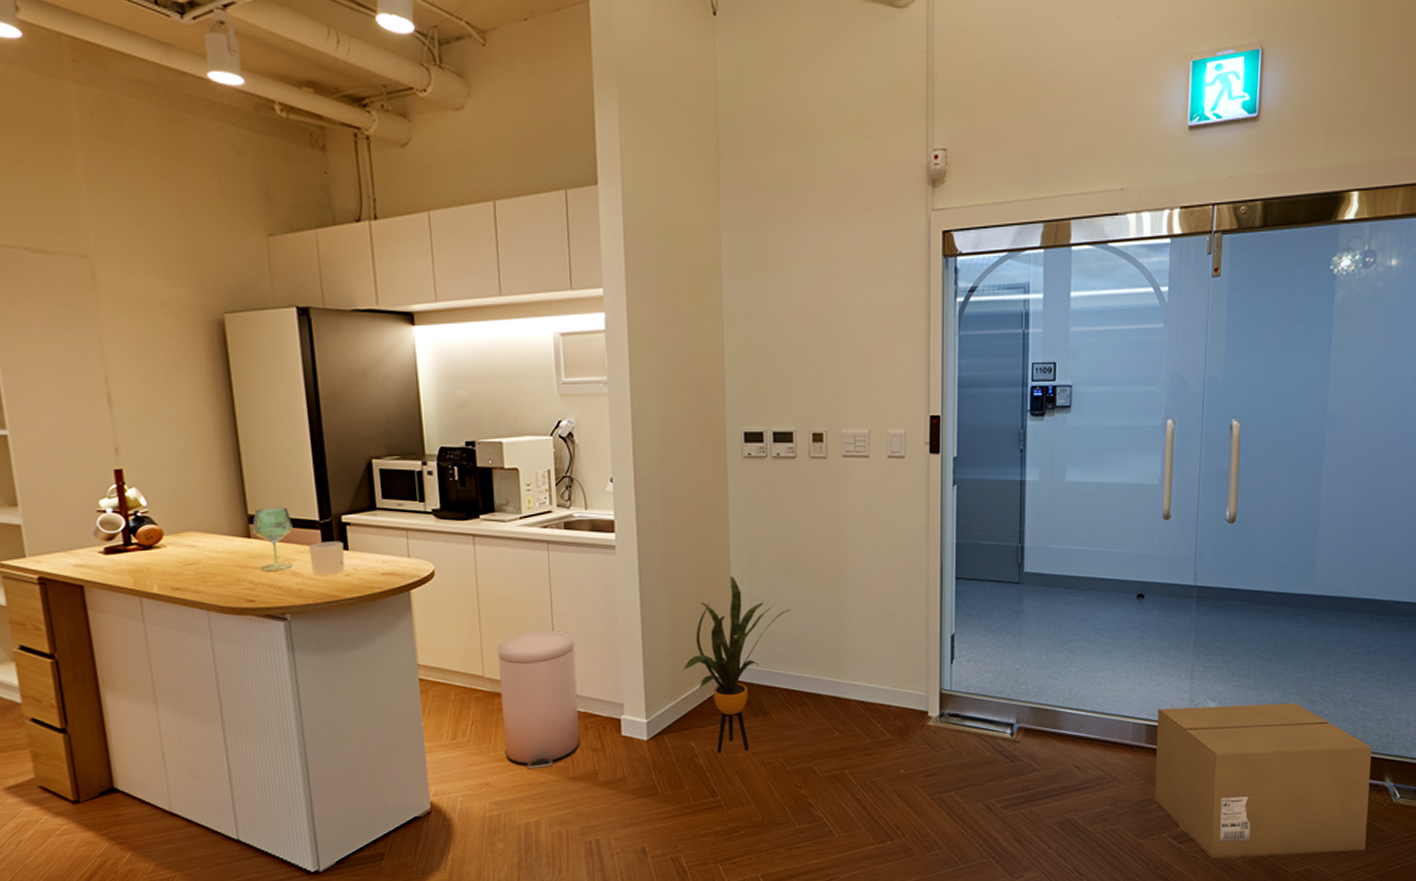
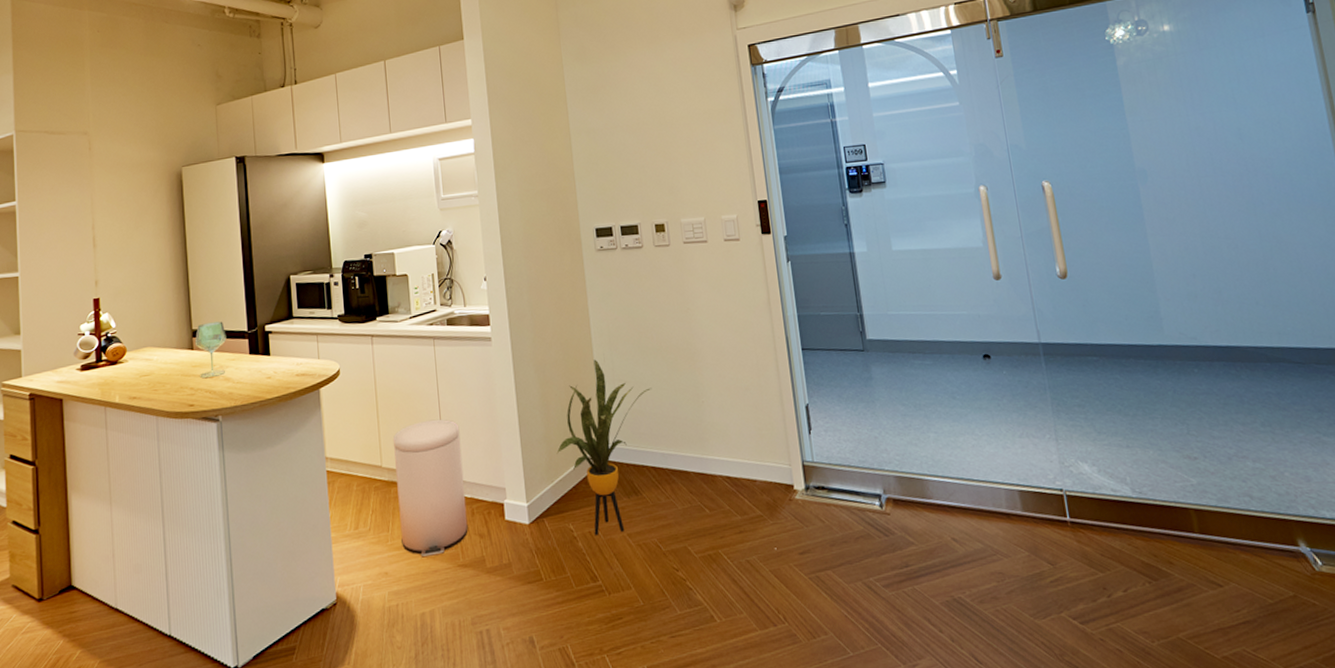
mug: present [309,541,345,576] -> none [239,348,267,380]
box: present [1154,703,1372,859] -> none [1027,461,1298,642]

